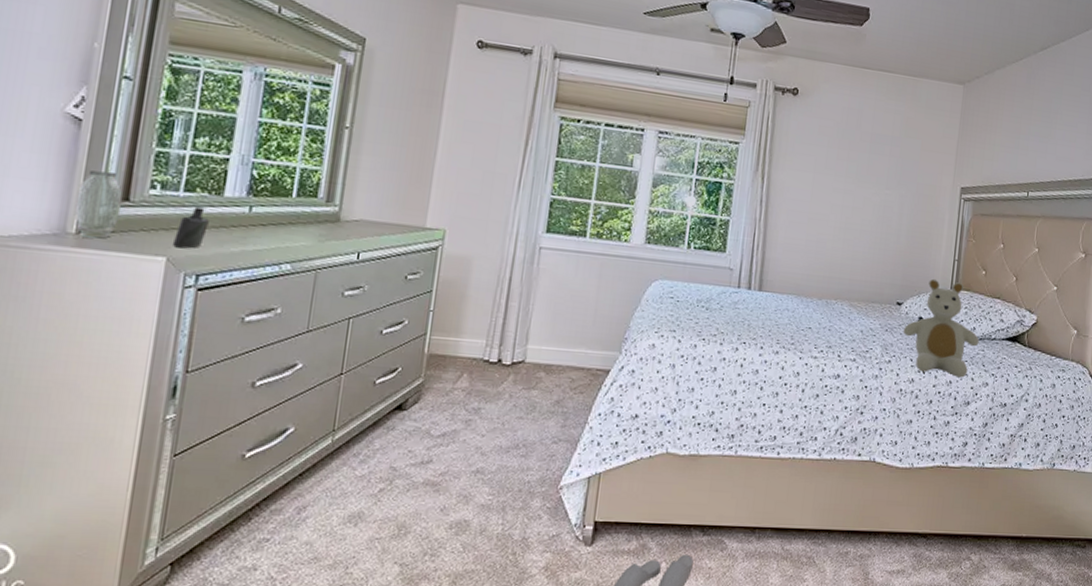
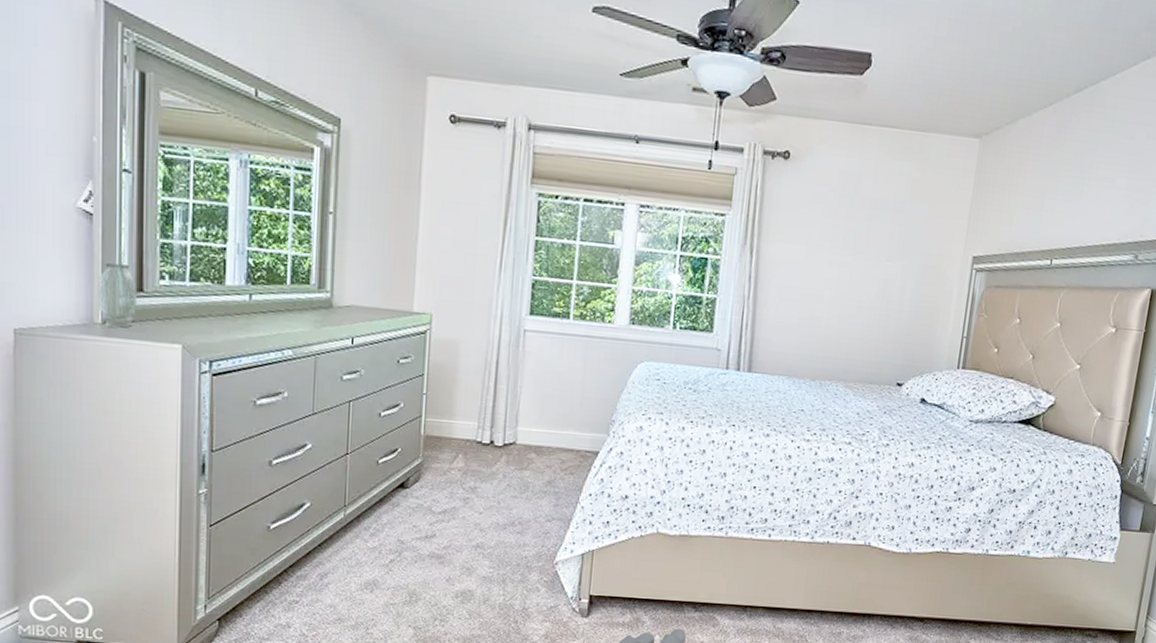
perfume bottle: present [172,207,209,249] -> none [185,296,215,337]
stuffed bear: present [903,278,979,378] -> none [903,357,988,462]

